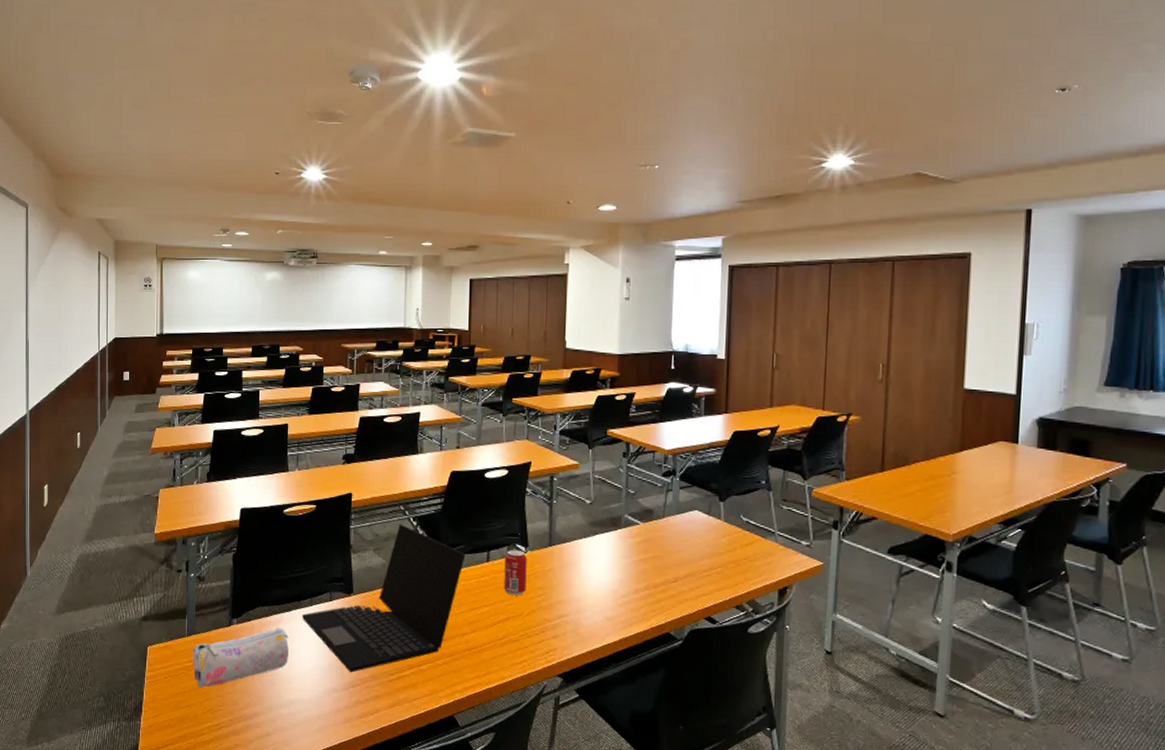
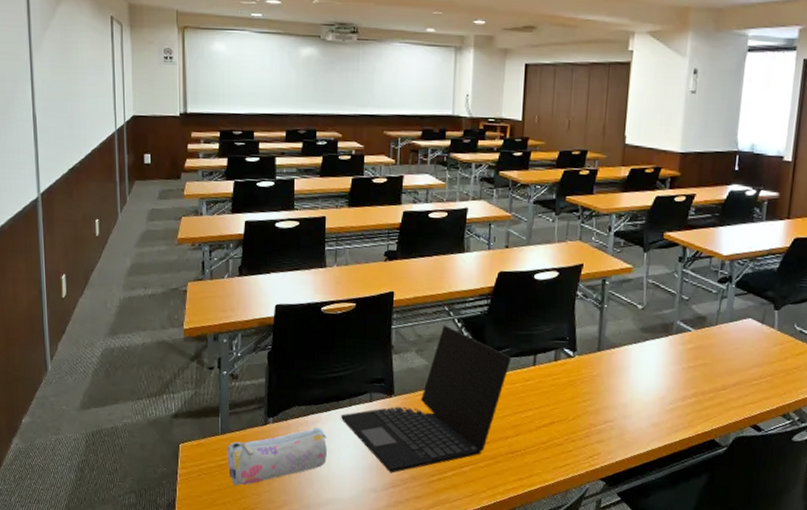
beverage can: present [504,550,527,596] -> none [550,354,575,400]

